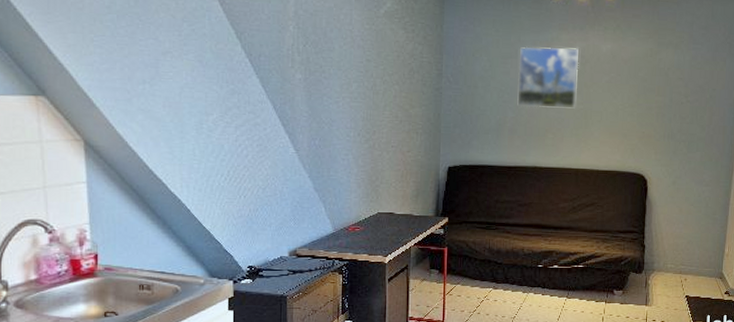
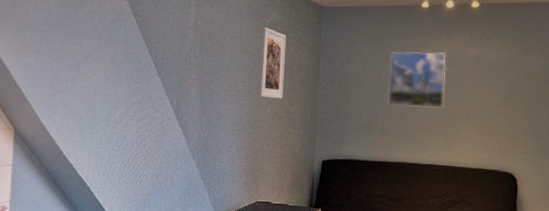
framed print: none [374,18,404,101] -> present [258,27,287,99]

